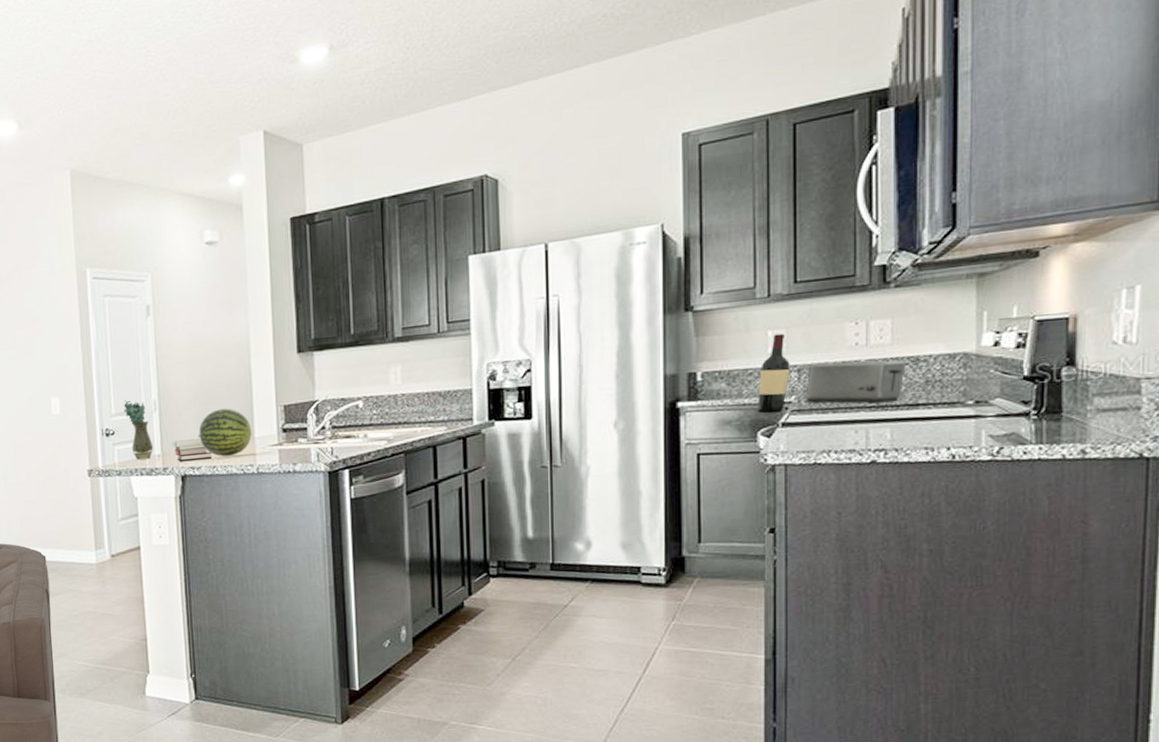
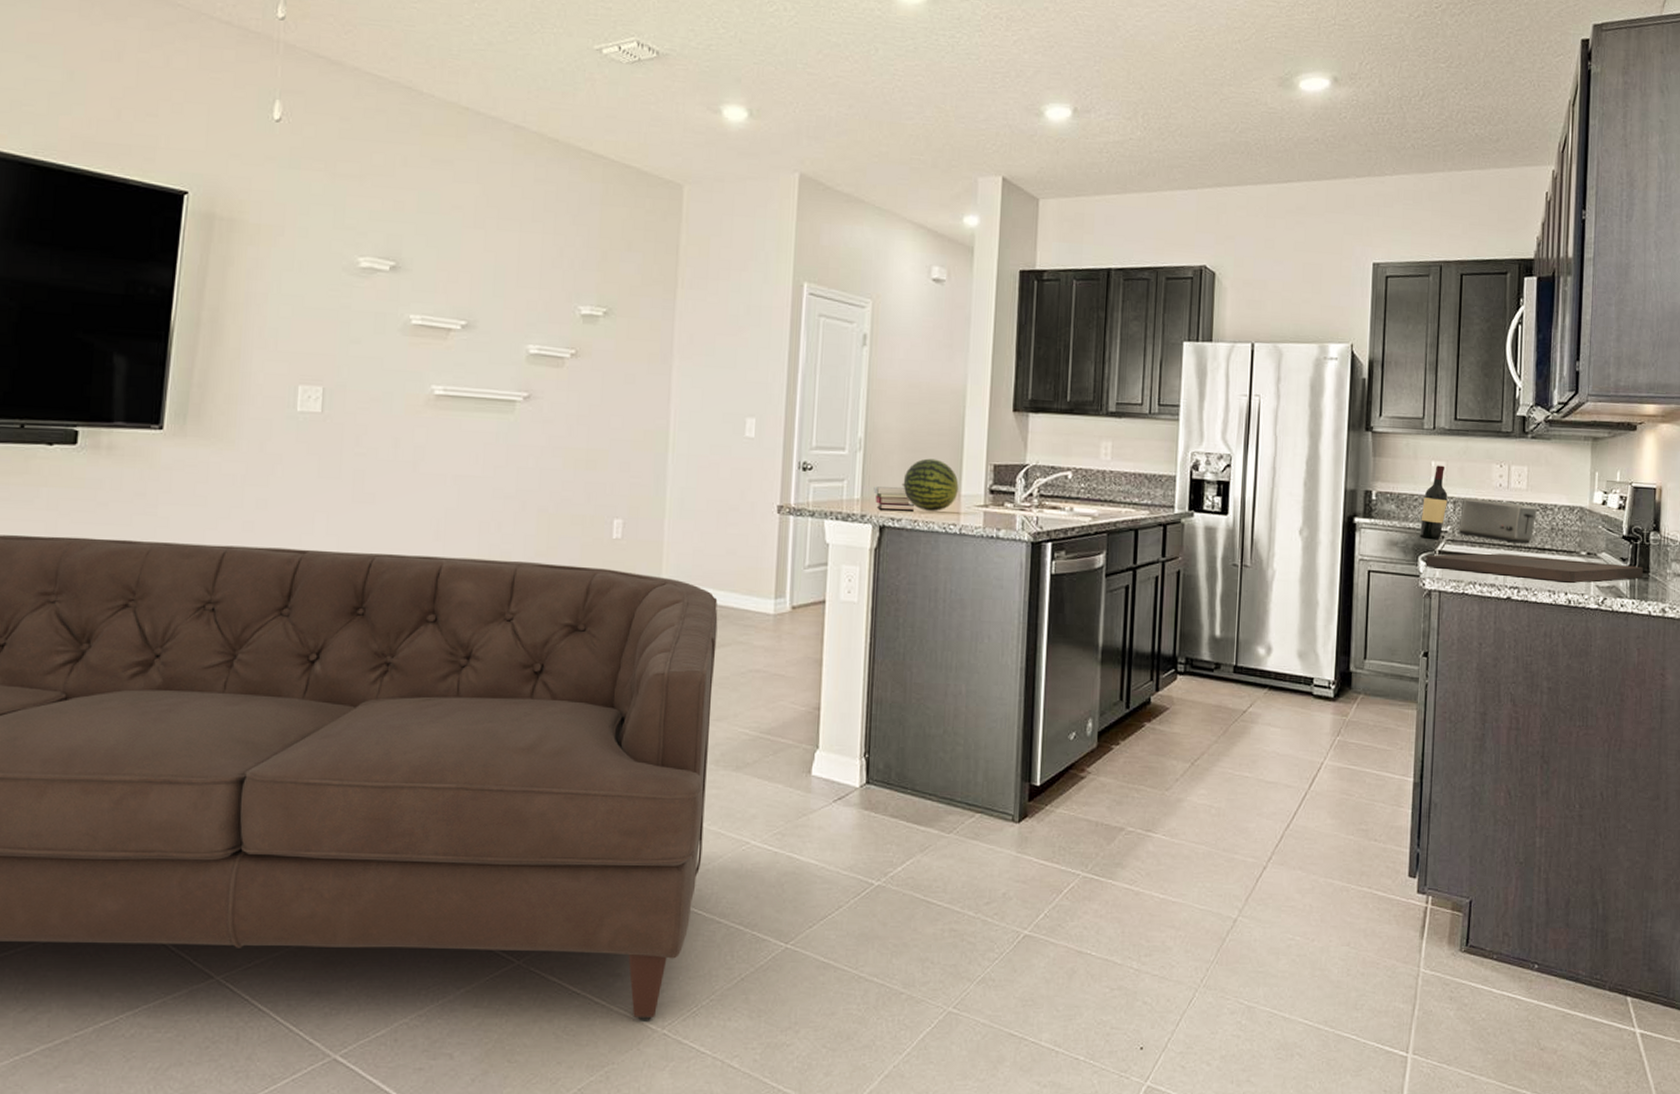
vase: present [123,399,154,460] -> none [825,432,853,502]
cutting board: none [767,407,1053,442] -> present [1426,553,1643,583]

